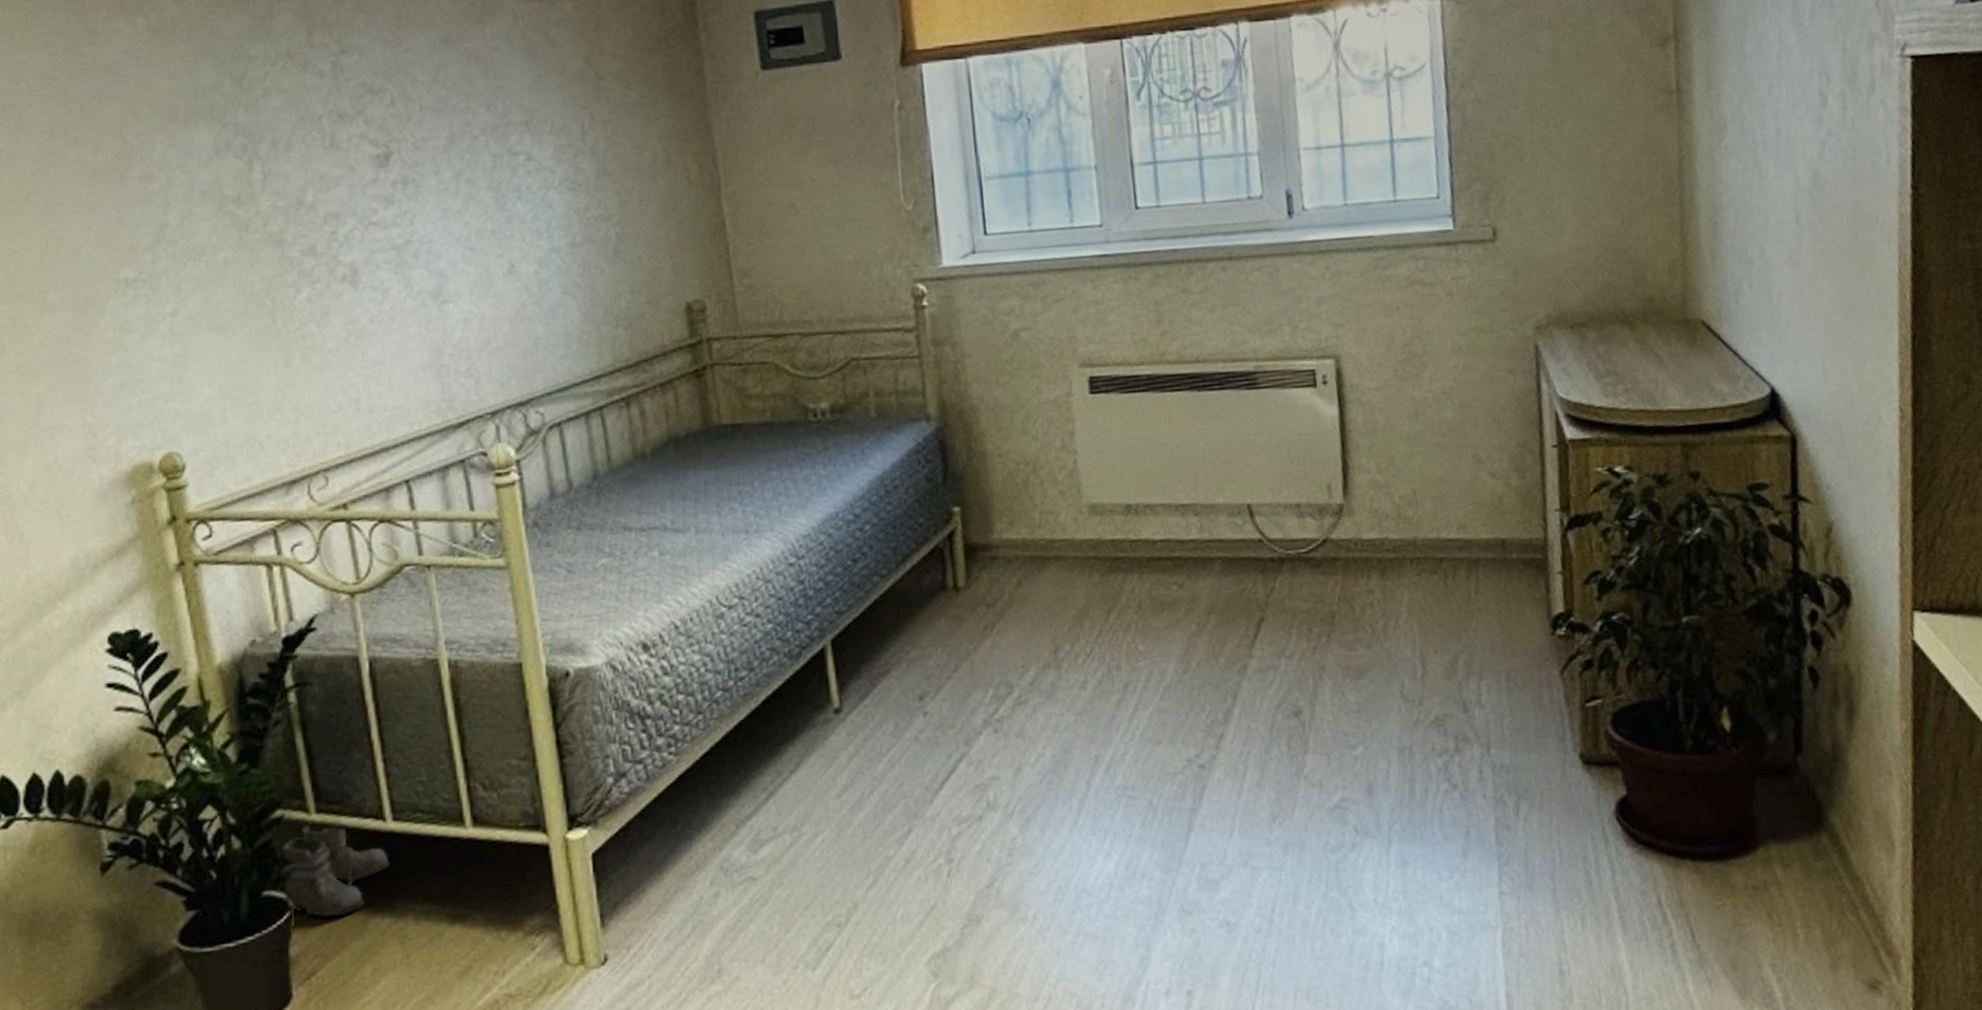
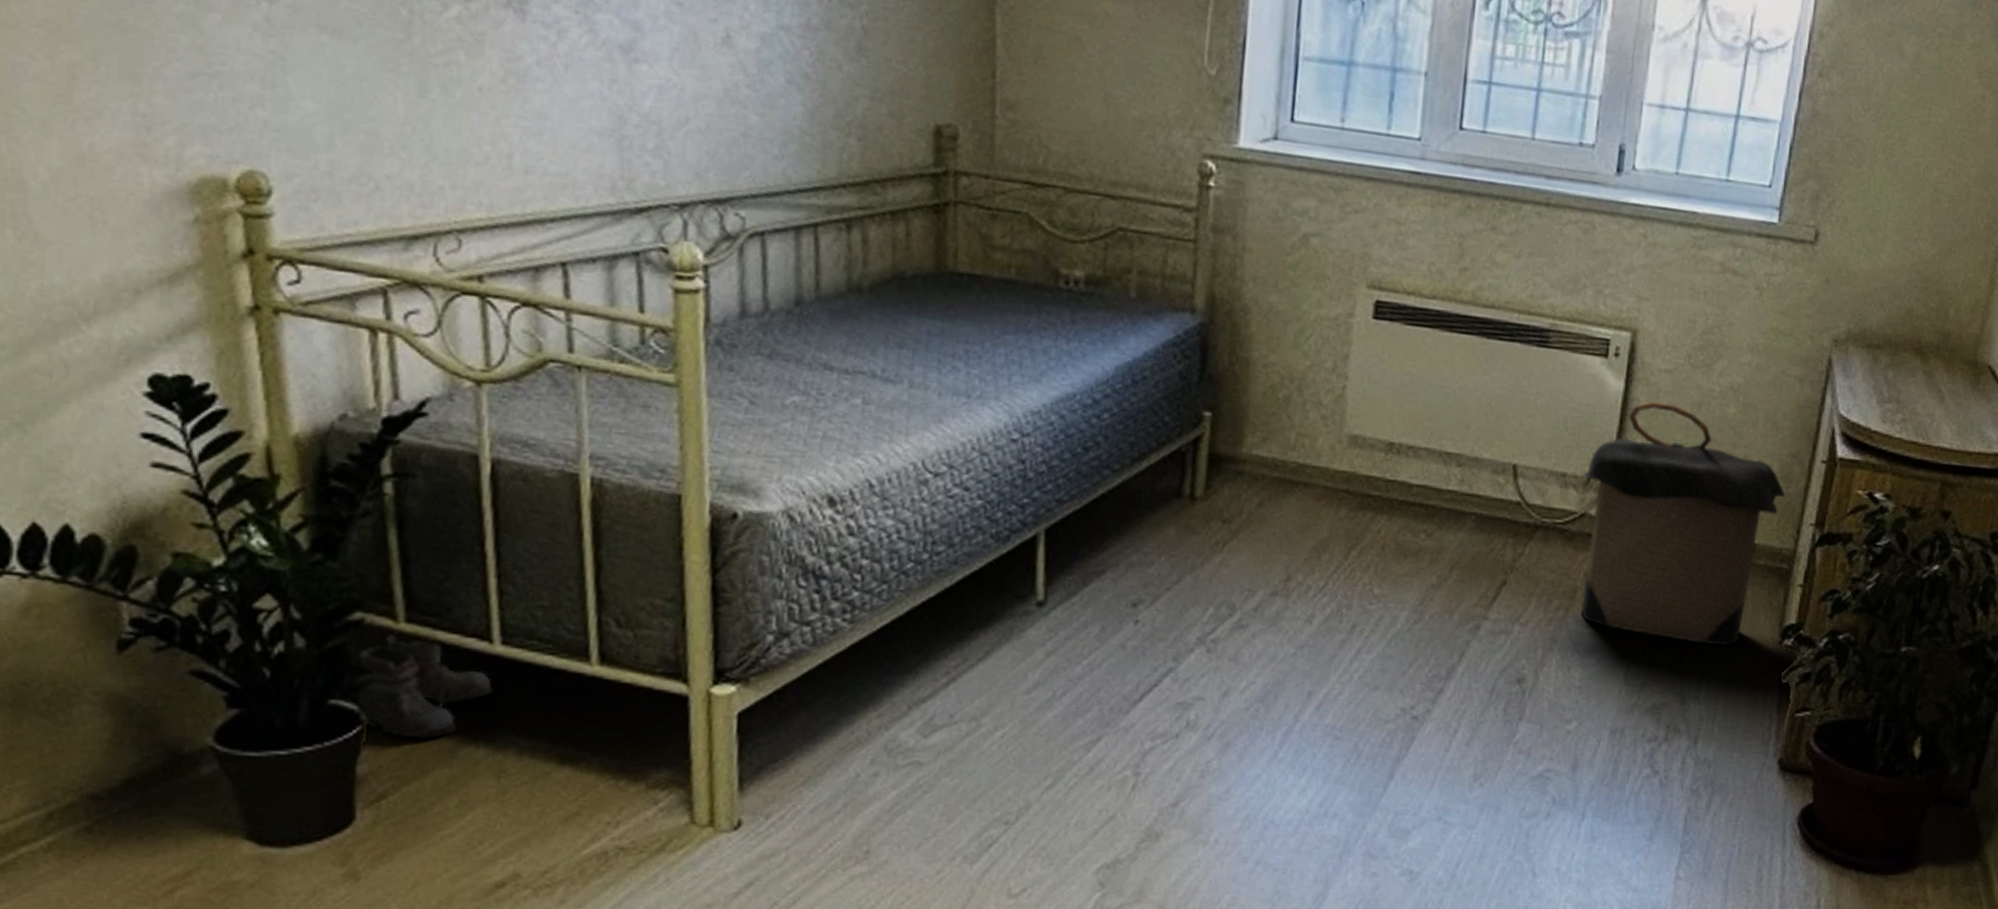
laundry hamper: none [1316,418,1522,648] -> present [1581,401,1785,646]

